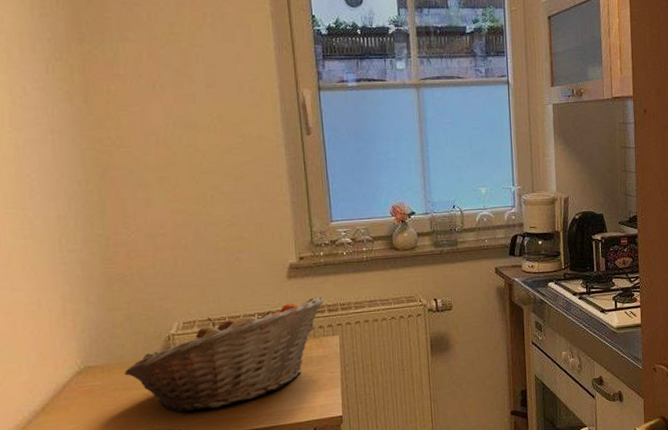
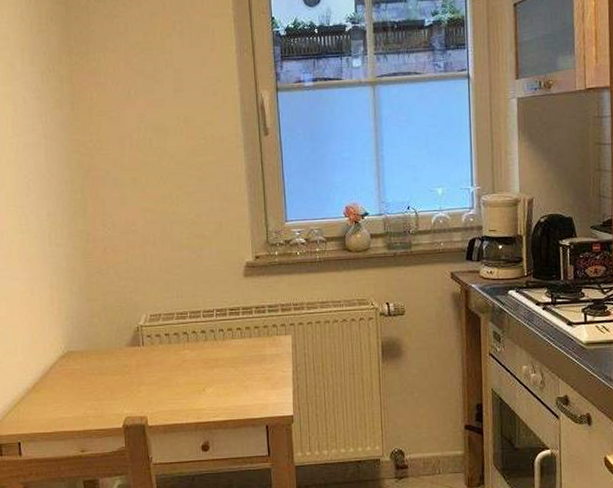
fruit basket: present [124,297,324,413] -> none [100,296,278,400]

